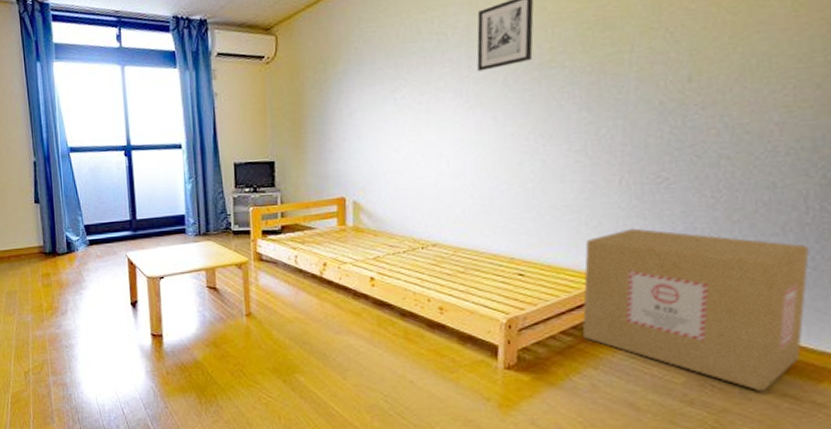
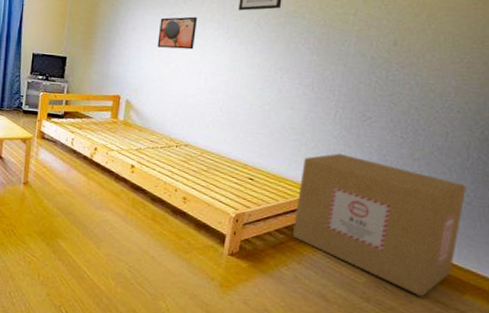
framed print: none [381,88,428,133] -> present [157,16,198,50]

